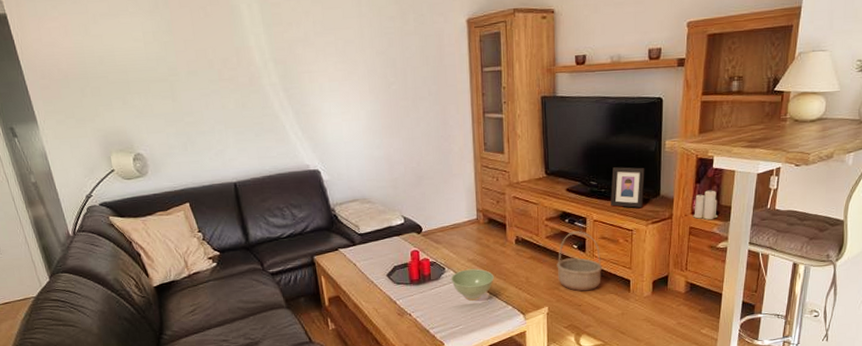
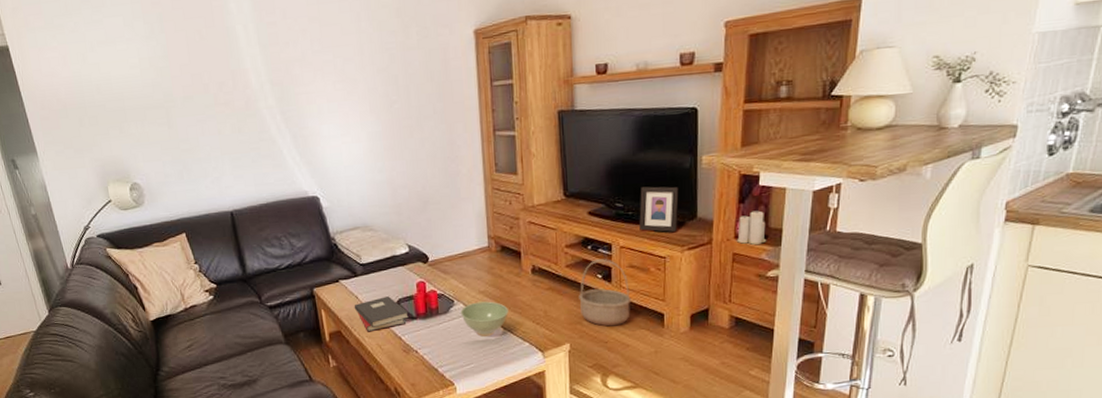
hardback book: none [352,264,403,297] -> present [354,296,409,332]

